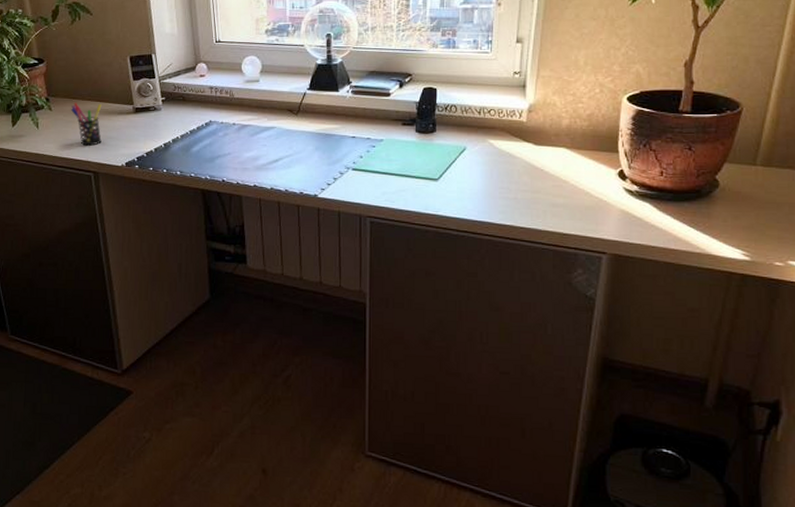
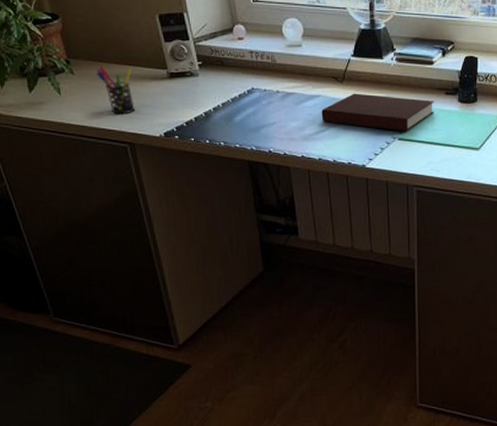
notebook: none [275,124,390,162] -> present [321,93,434,132]

